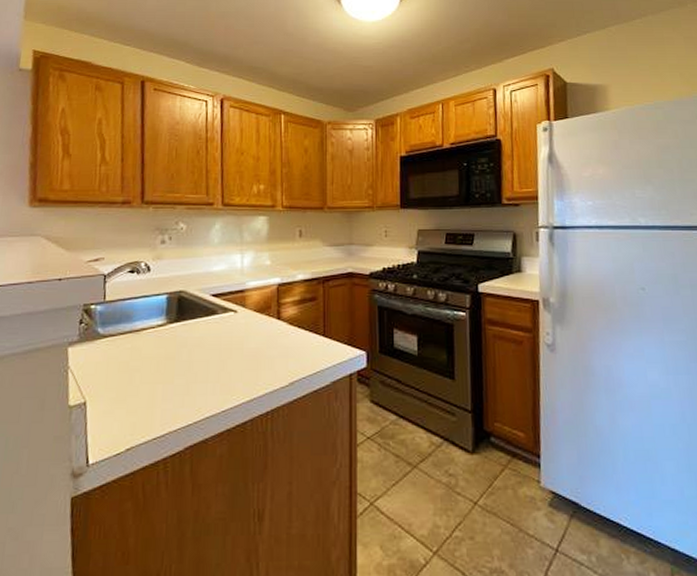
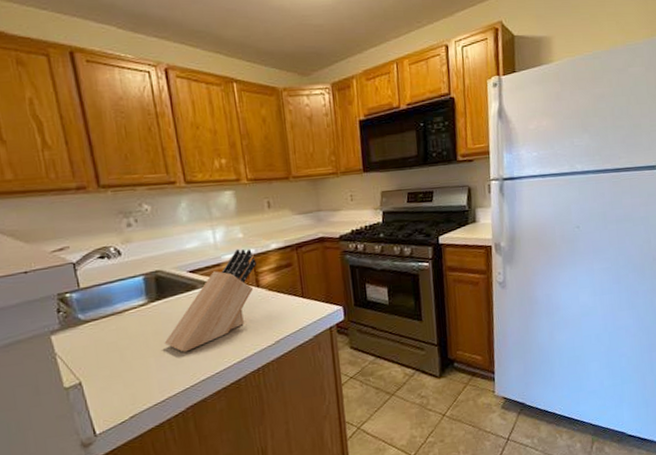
knife block: none [175,276,280,382] -> present [164,249,256,352]

